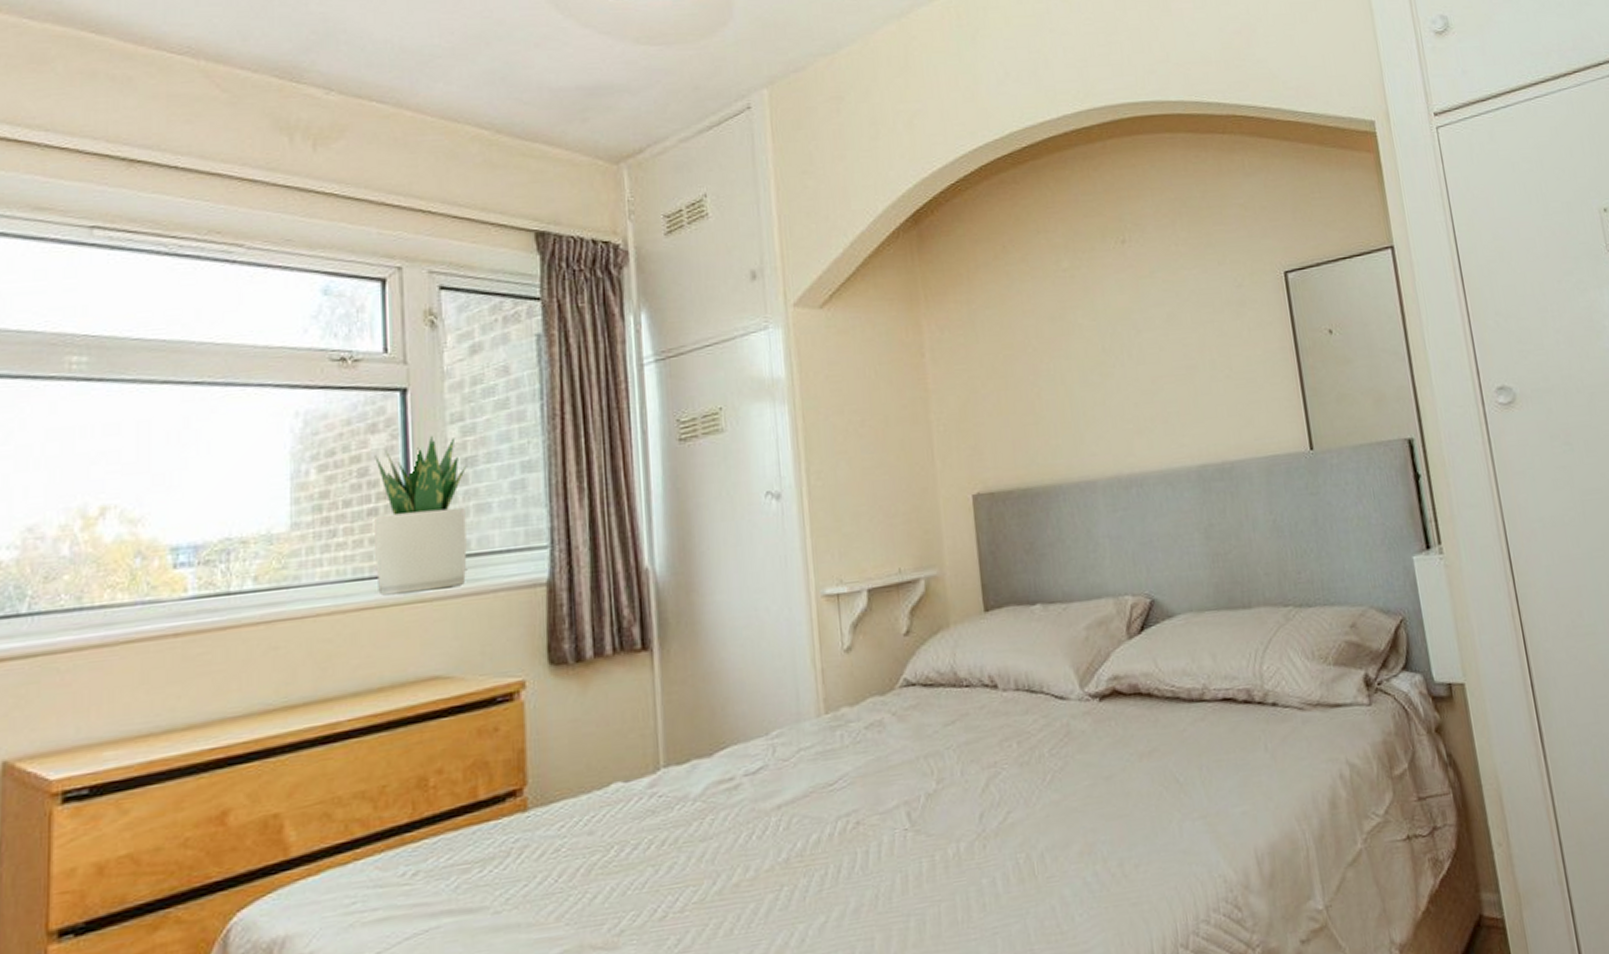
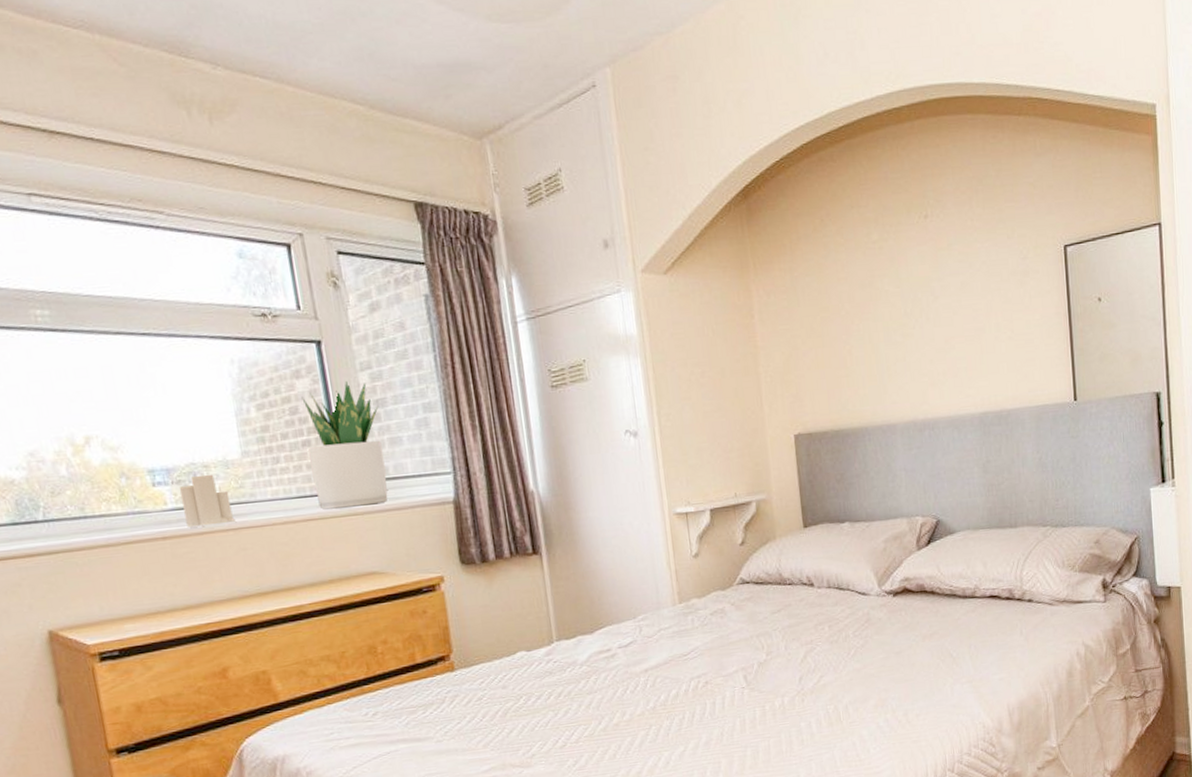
candle: none [205,551,270,621] -> present [179,473,235,528]

